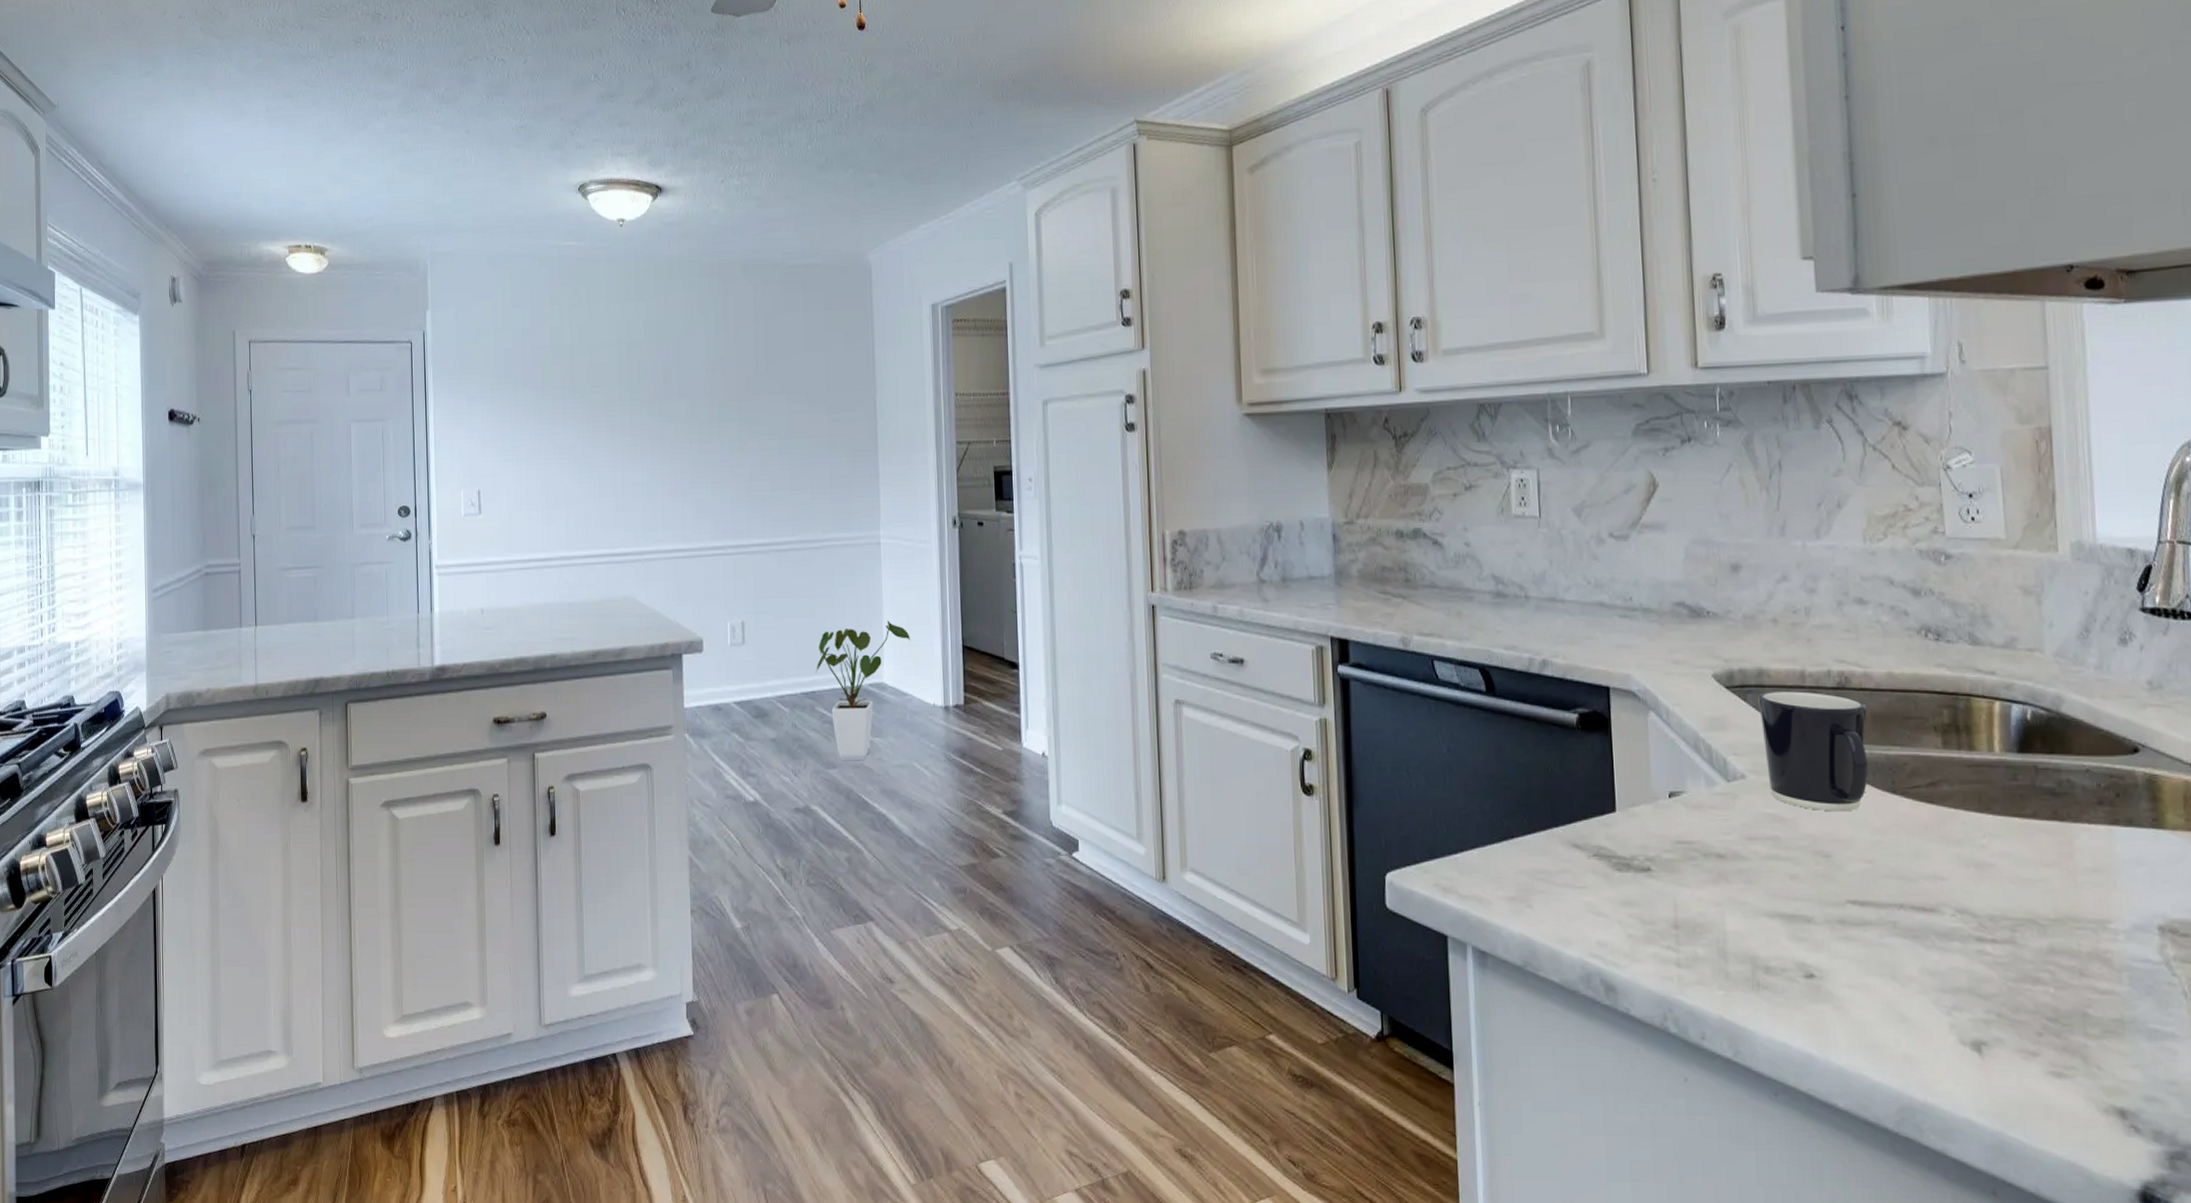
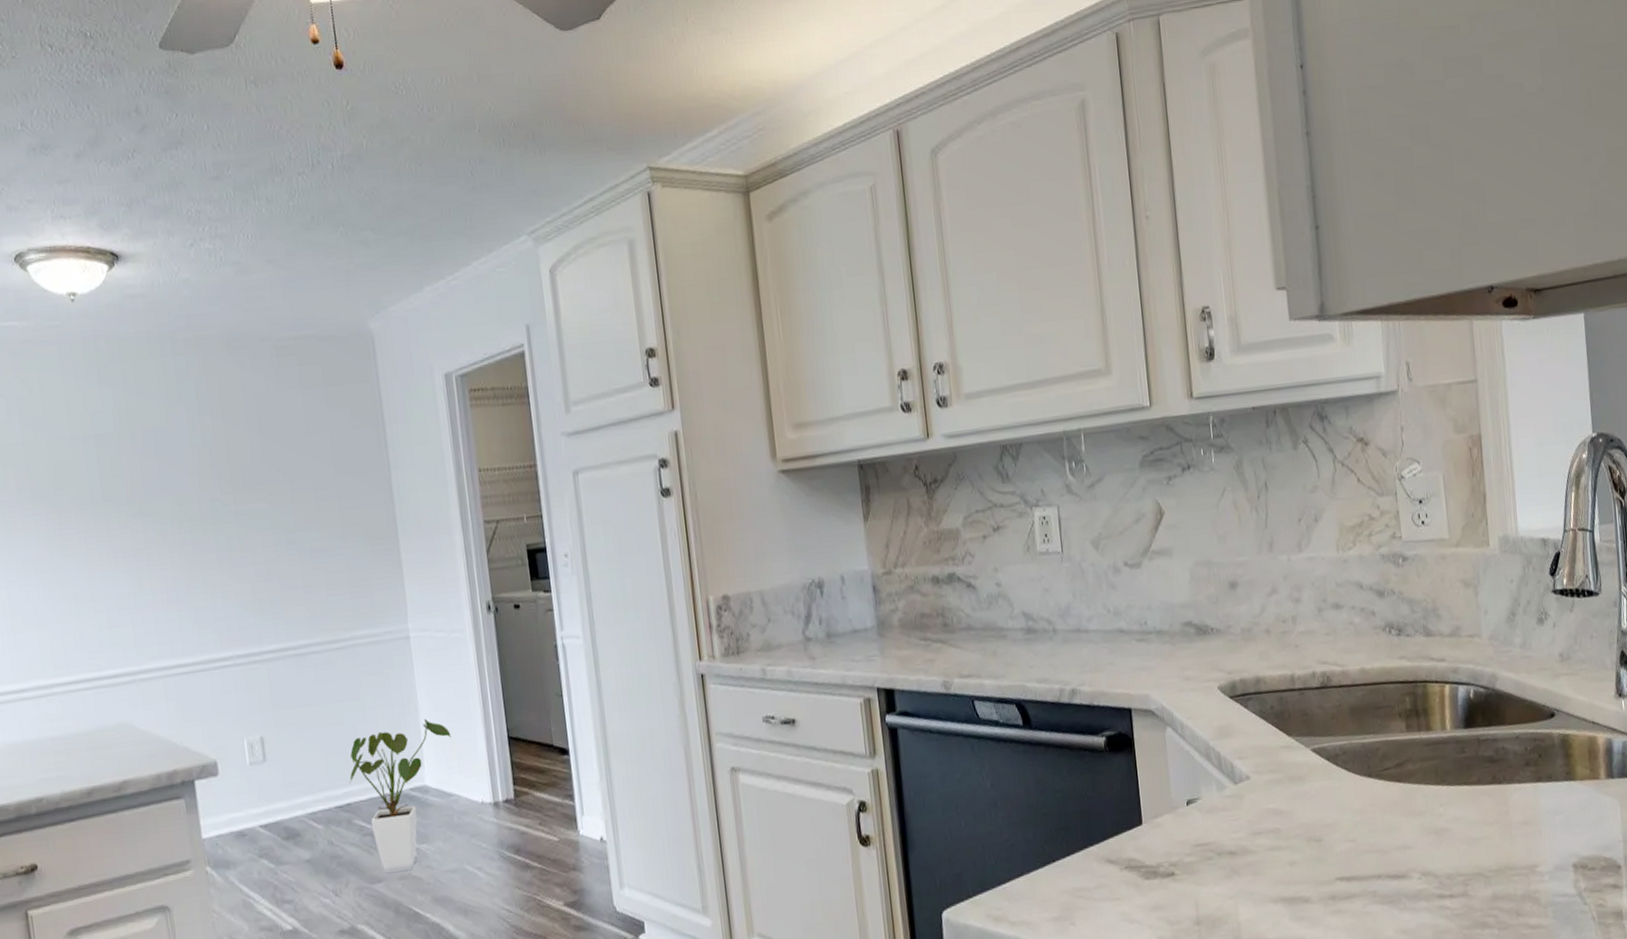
mug: present [1758,690,1868,812] -> none [1257,693,1349,801]

